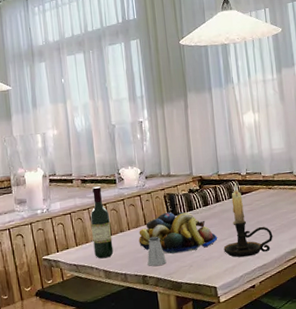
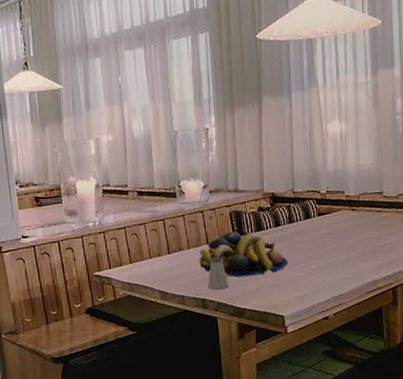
wine bottle: present [90,186,114,259] -> none [147,199,171,278]
candle holder: present [223,183,273,257] -> none [295,202,353,286]

